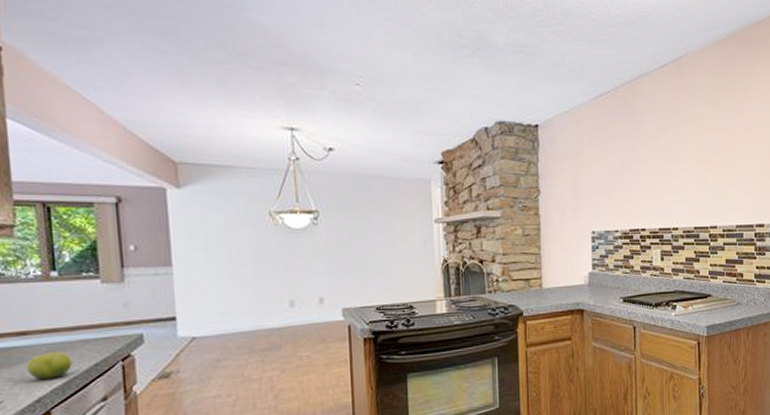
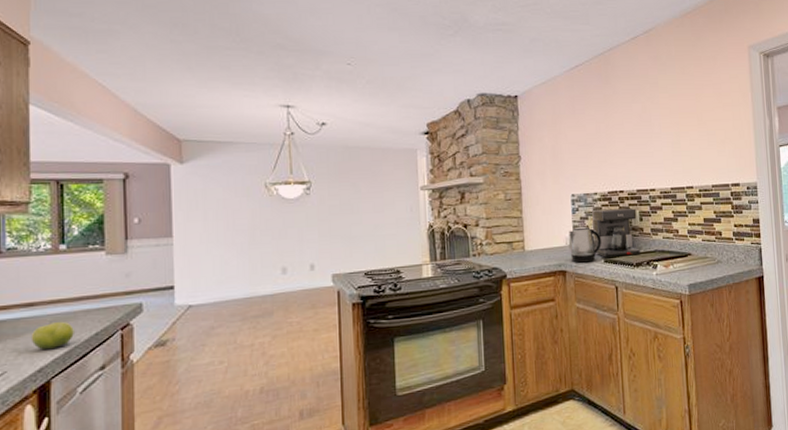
kettle: none [588,264,621,302] -> present [569,226,601,263]
coffee maker: none [612,246,661,298] -> present [592,207,641,258]

